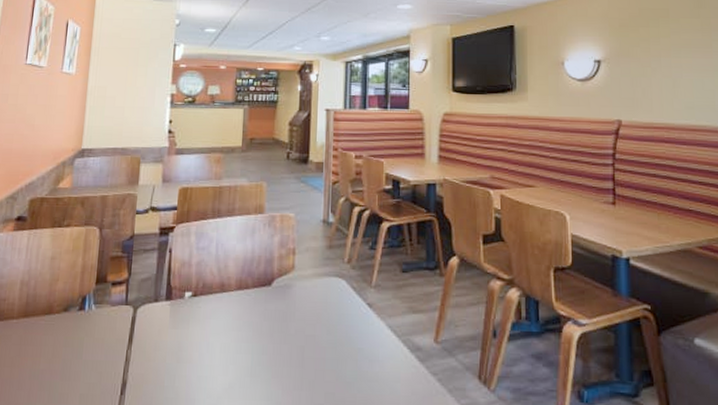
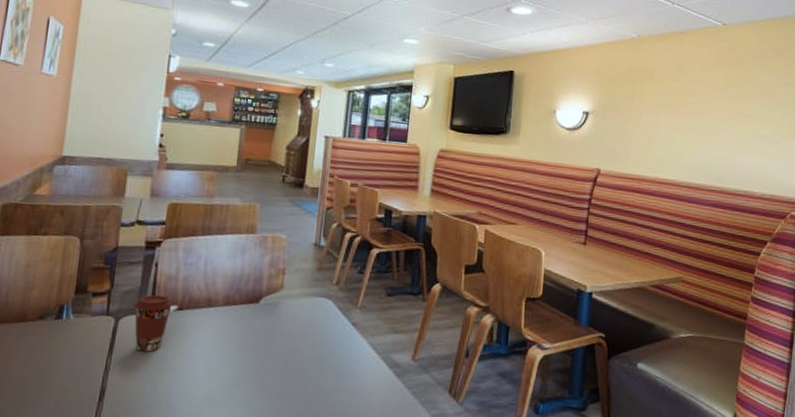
coffee cup: none [150,281,188,342] -> present [133,294,174,352]

